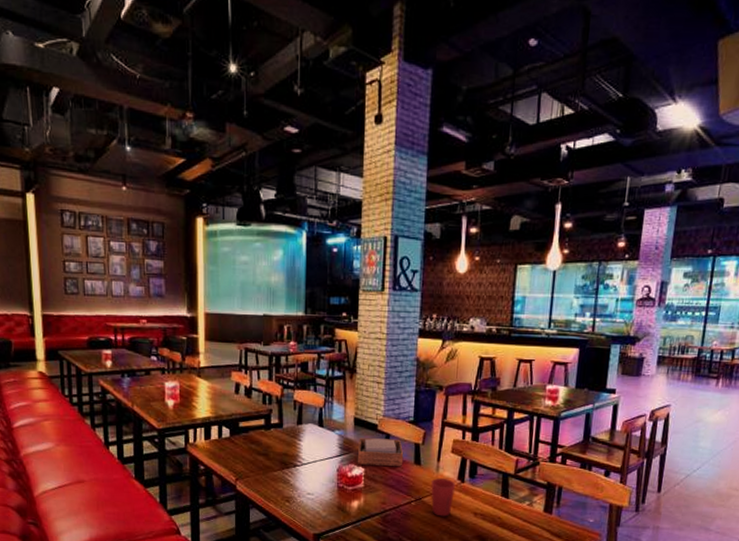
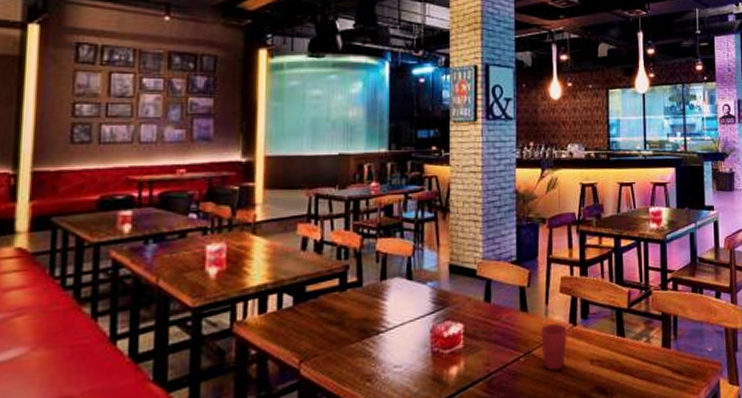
napkin holder: present [357,438,404,467] -> none [454,284,508,320]

